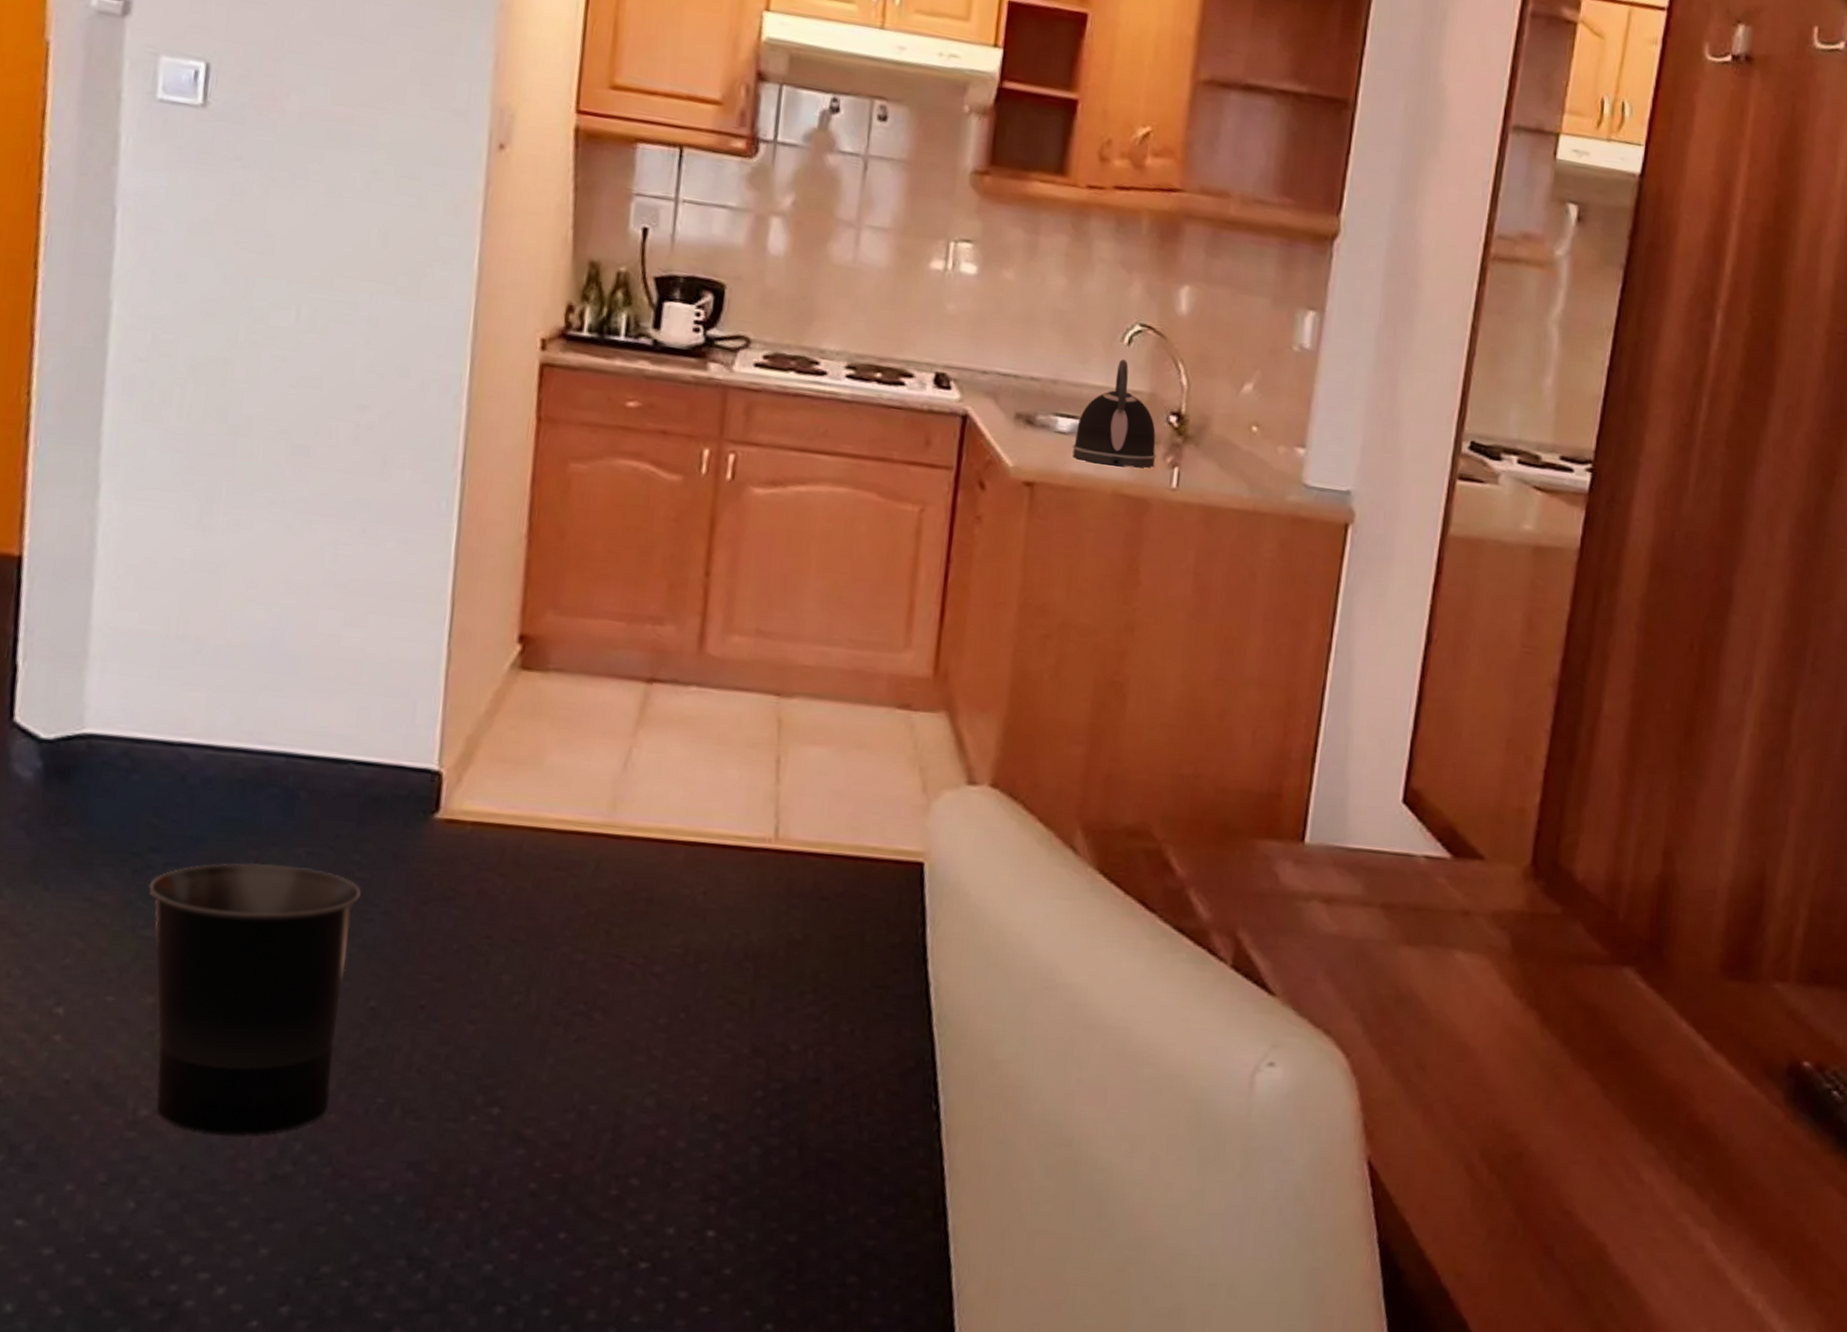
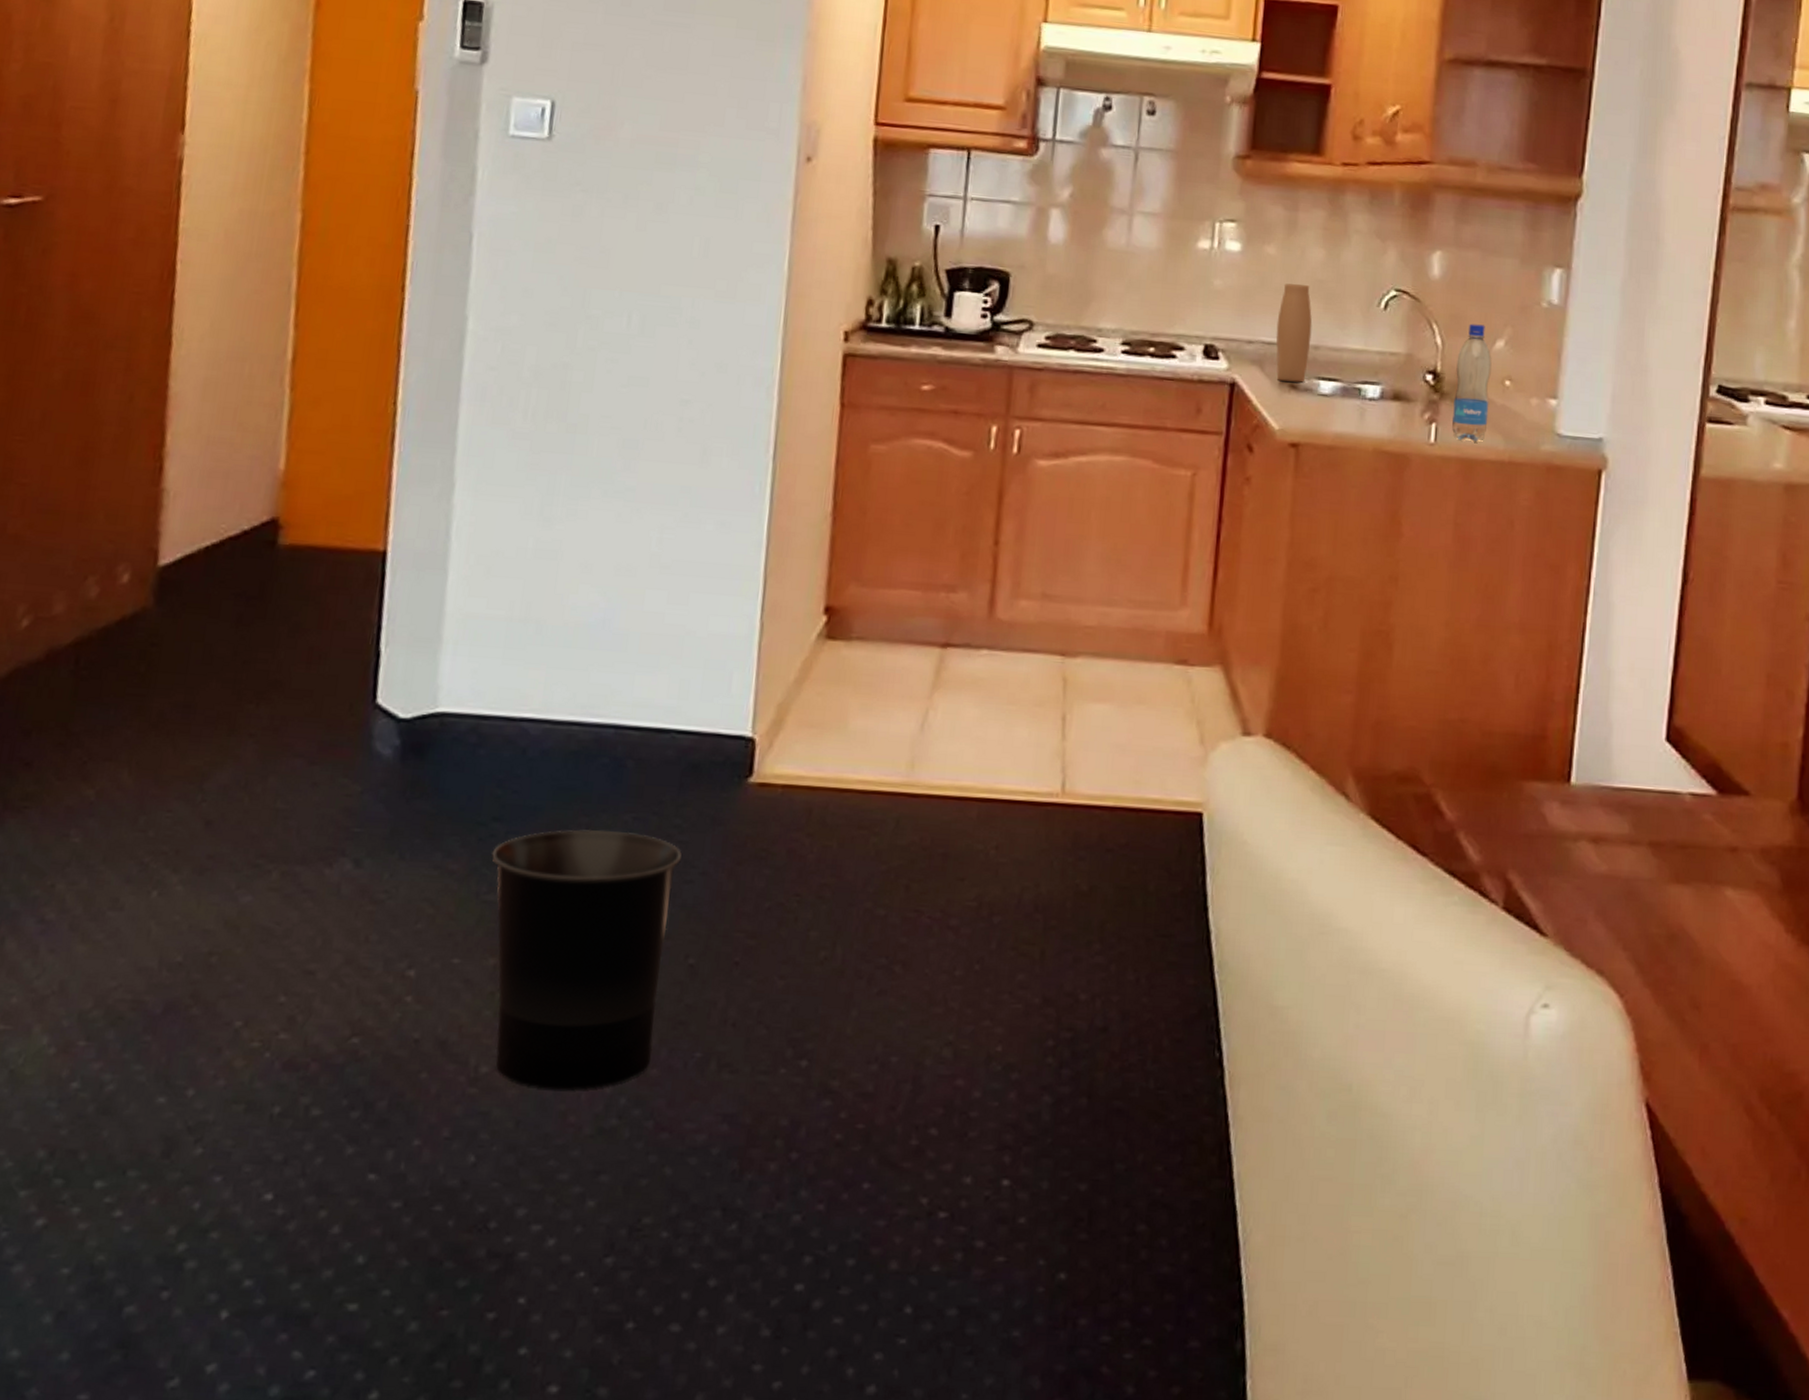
vase: none [1012,312,1052,418] -> present [1276,283,1313,383]
kettle: present [1072,359,1157,468] -> none [1334,323,1415,425]
bottle: none [1195,364,1239,490] -> present [1452,324,1492,442]

